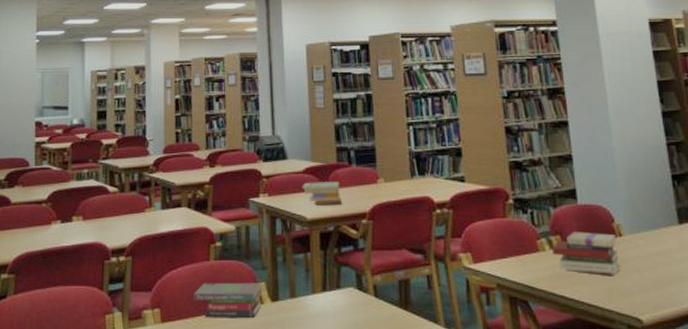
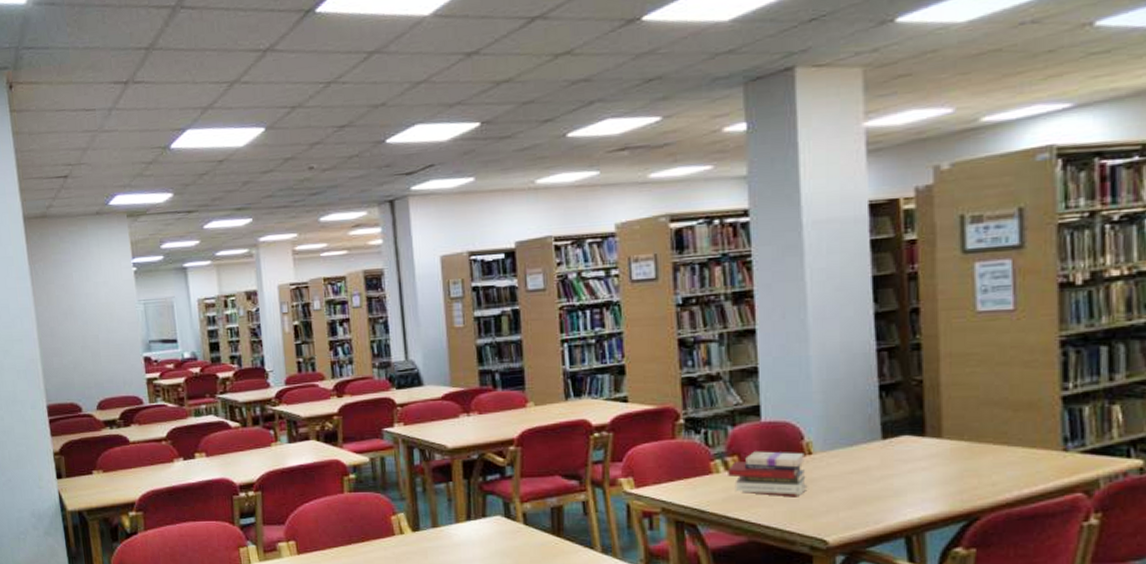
books: present [194,282,262,319] -> none [329,513,401,549]
books: present [302,181,342,206] -> none [441,407,486,433]

